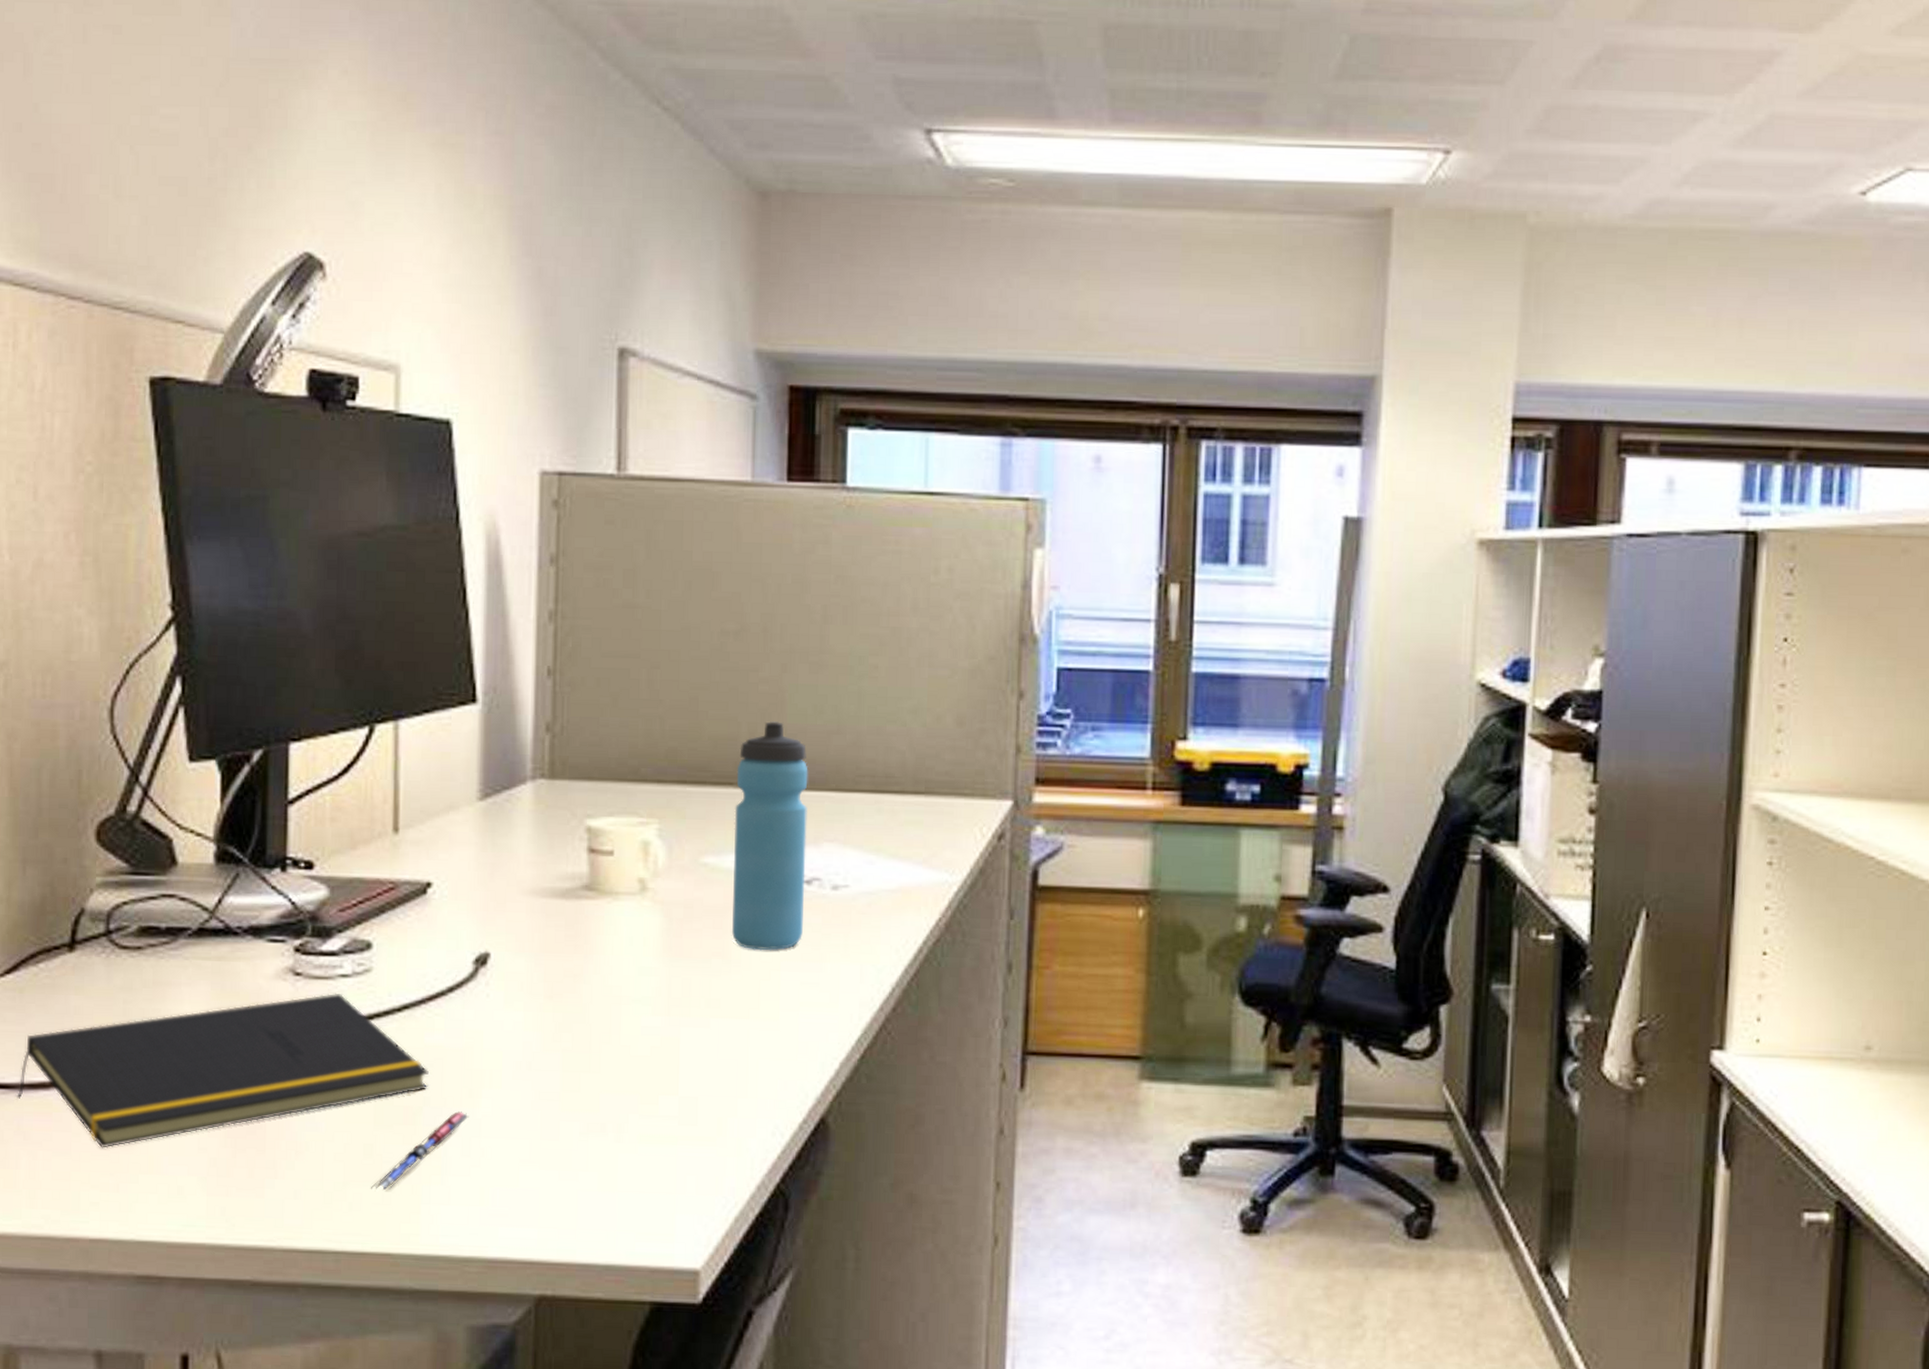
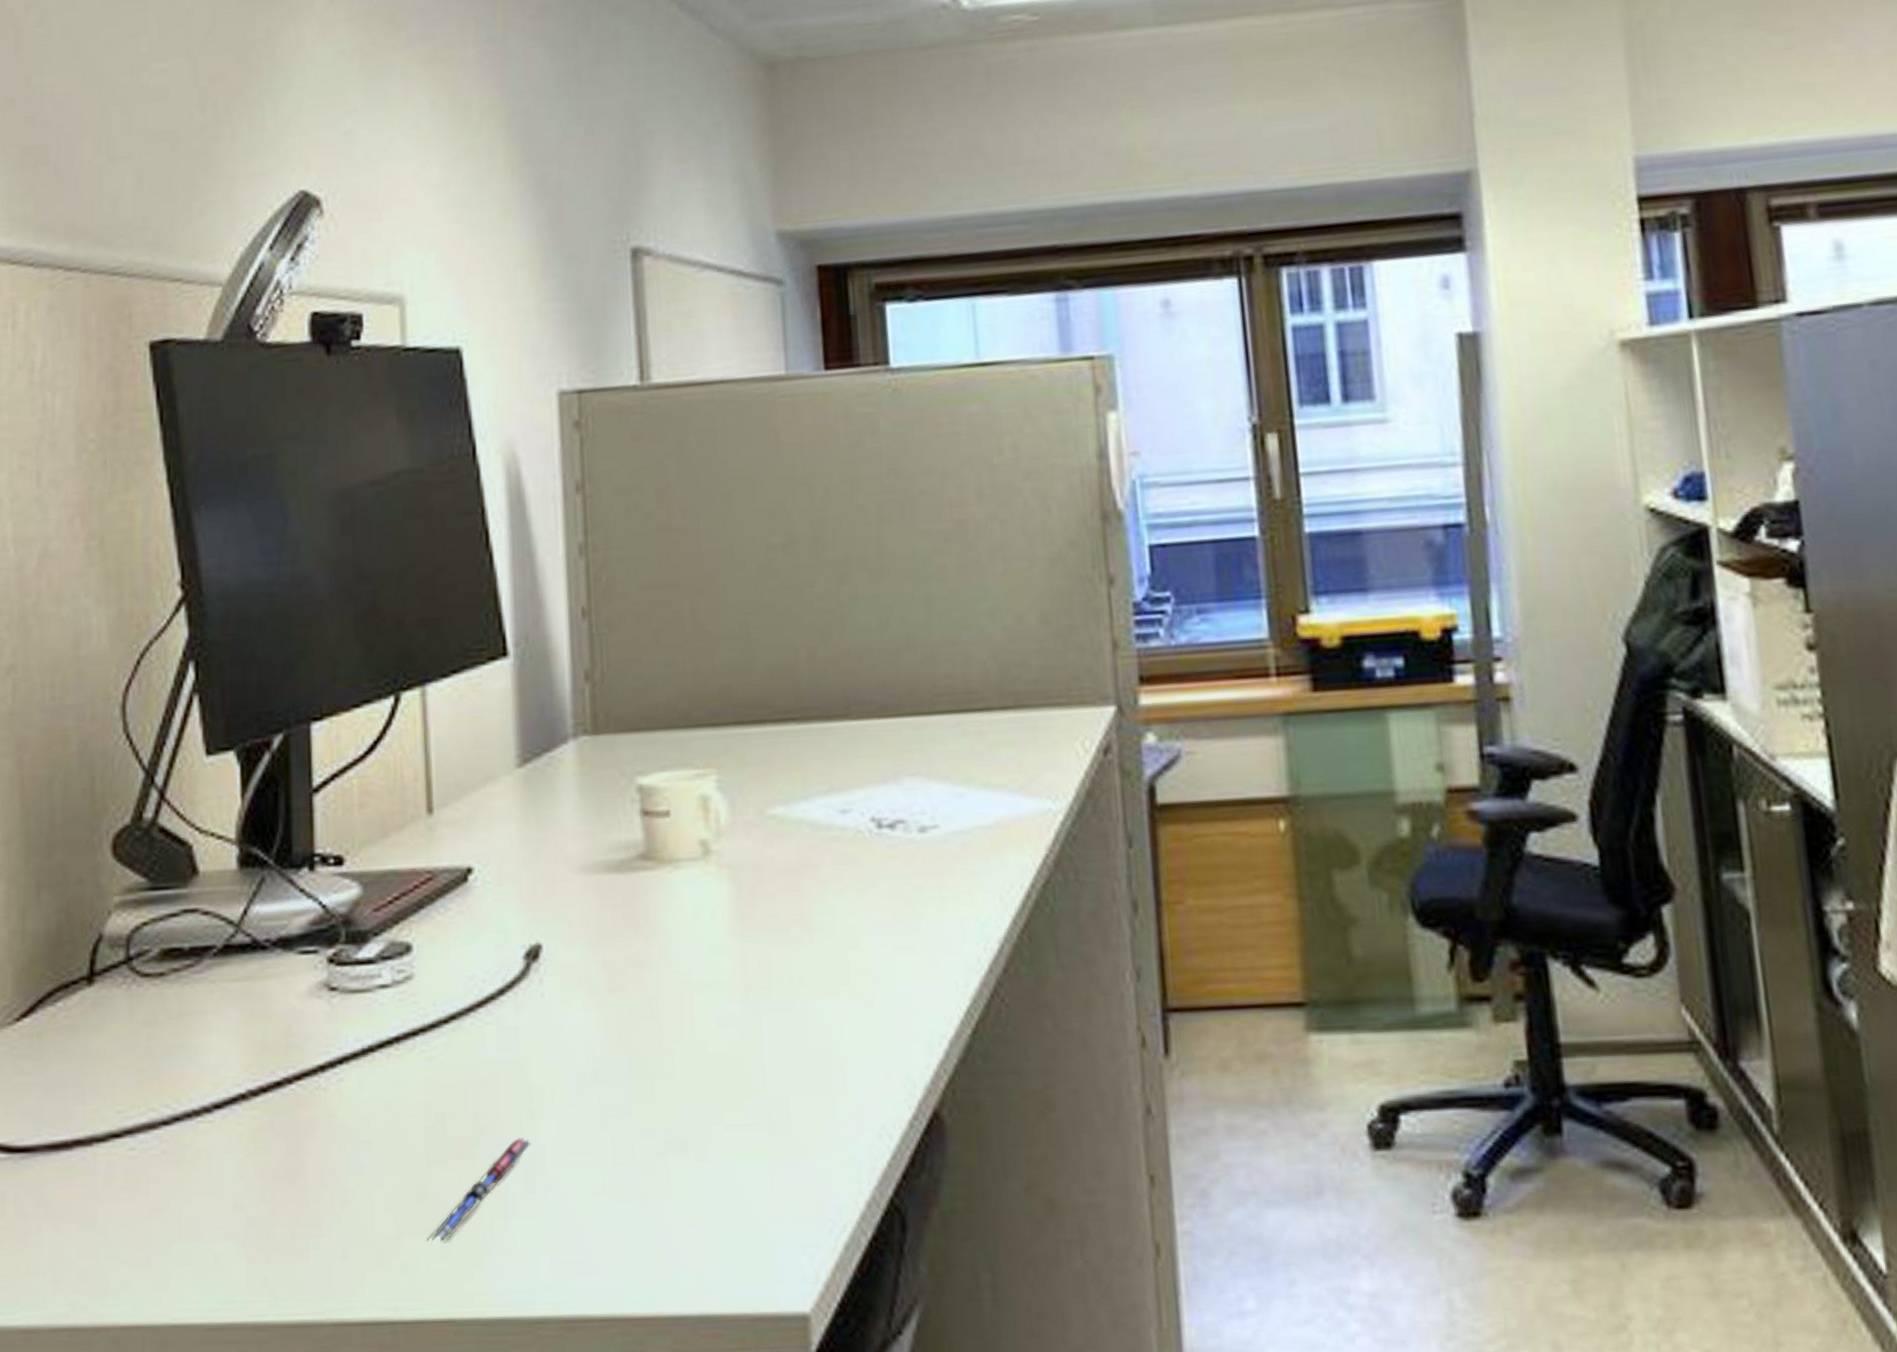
notepad: present [17,992,429,1149] -> none [37,1007,484,1215]
water bottle: present [732,721,808,951] -> none [799,642,891,914]

